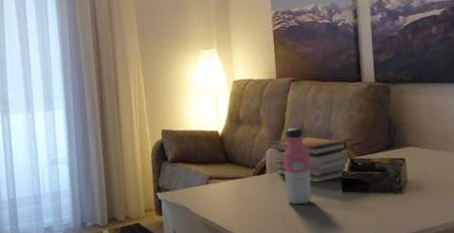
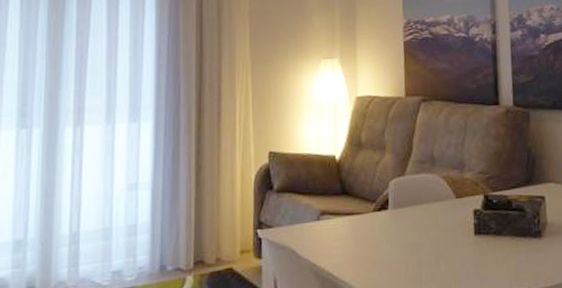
book stack: present [270,136,349,183] -> none [394,166,483,222]
water bottle: present [283,128,313,205] -> none [408,155,440,249]

